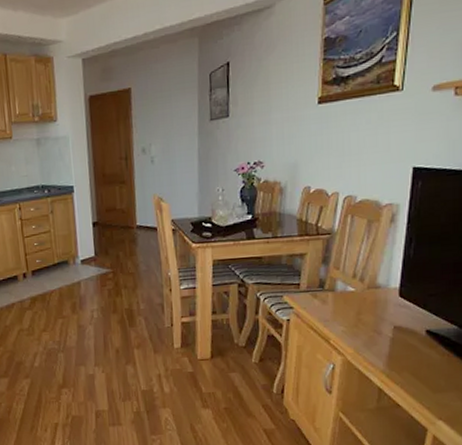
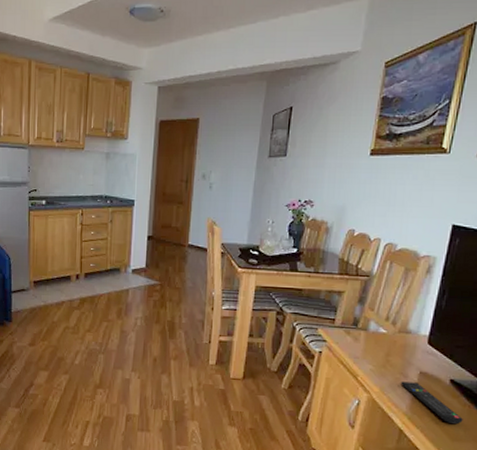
remote control: none [375,338,443,376] -> present [400,381,463,425]

